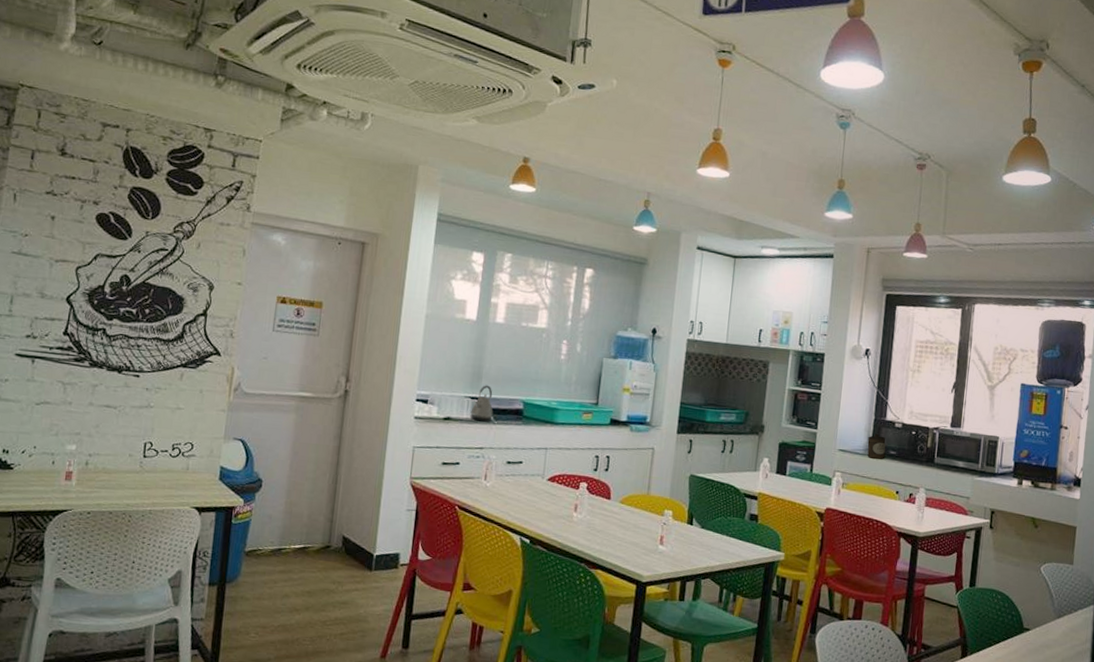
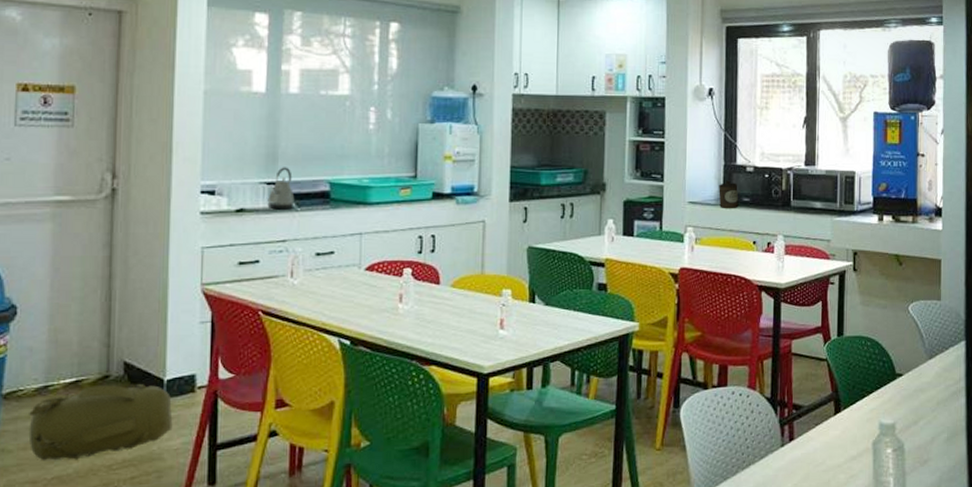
backpack: none [262,553,379,613] -> present [28,384,173,460]

